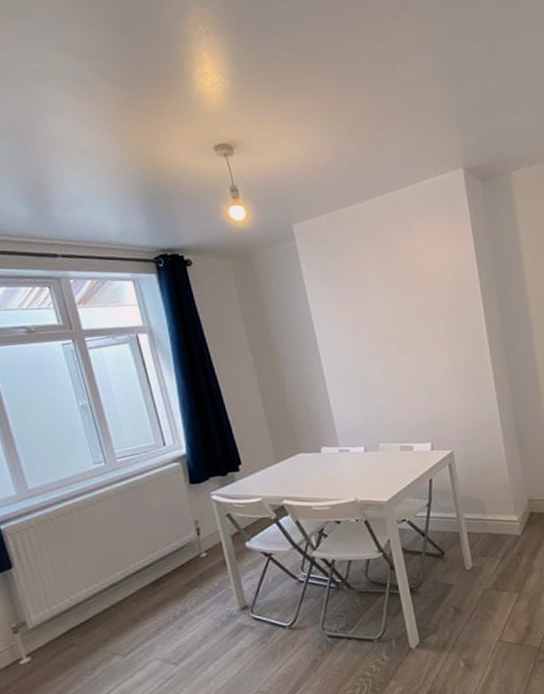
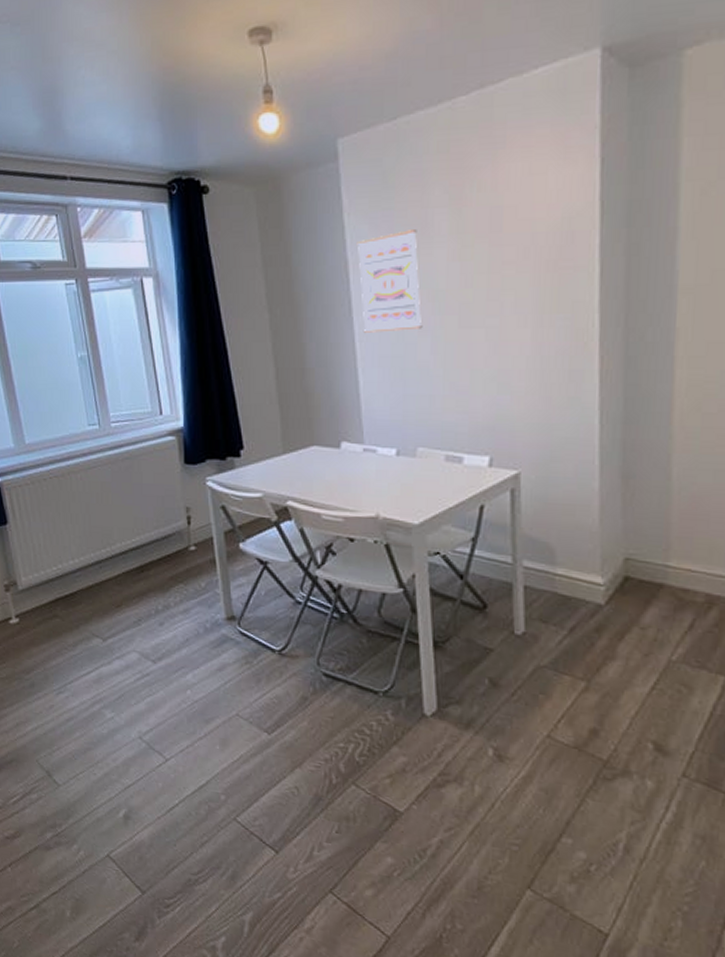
wall art: none [316,287,372,363] -> present [356,230,423,333]

